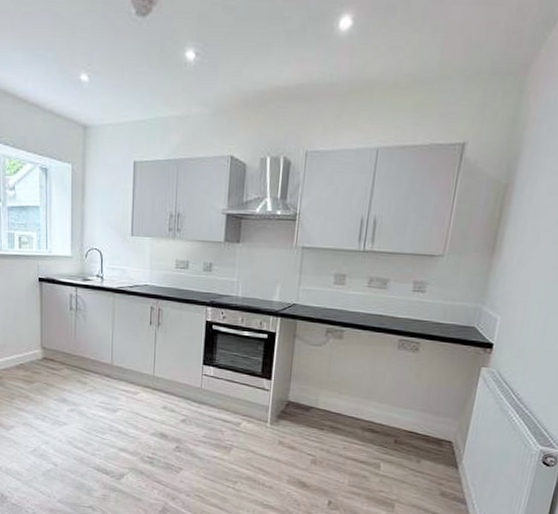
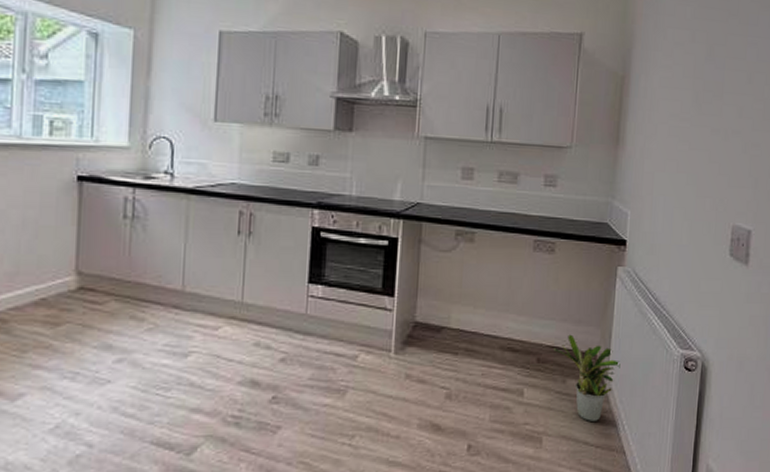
potted plant: none [411,423,476,498] -> present [554,334,620,423]

